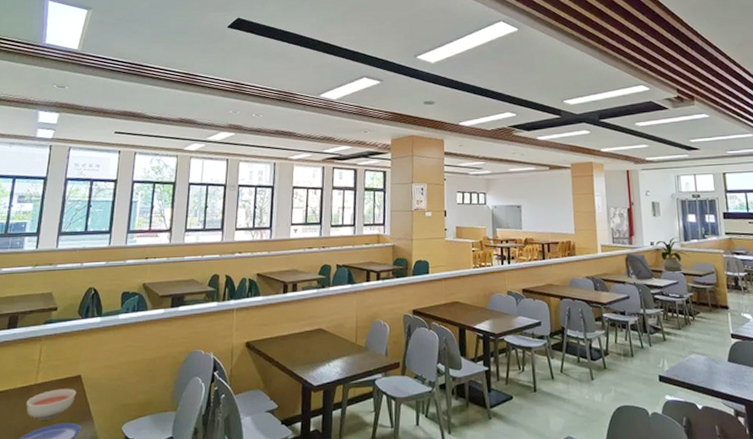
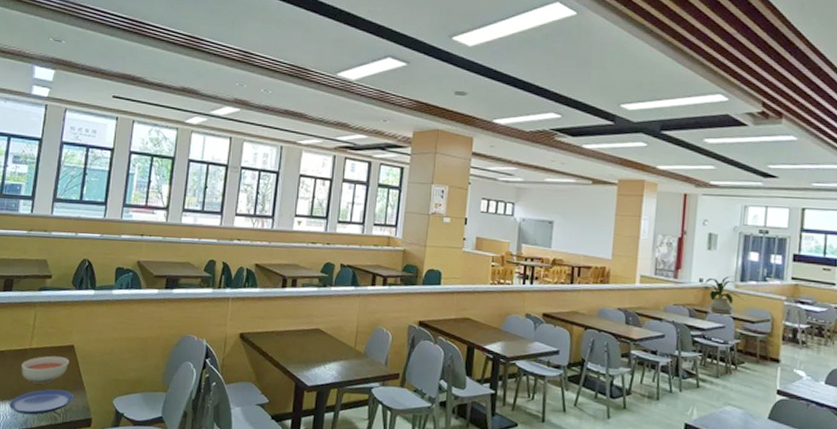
backpack: present [624,252,653,280] -> none [665,287,697,320]

